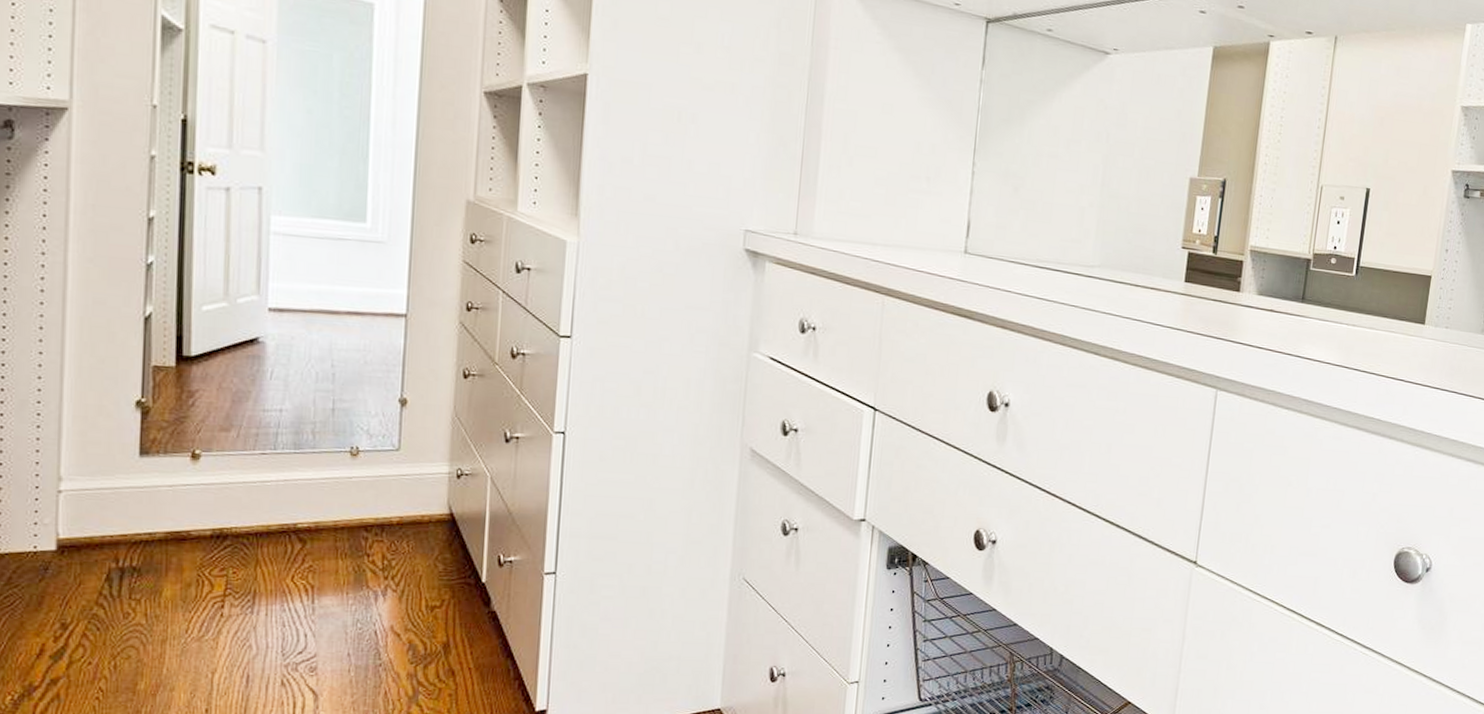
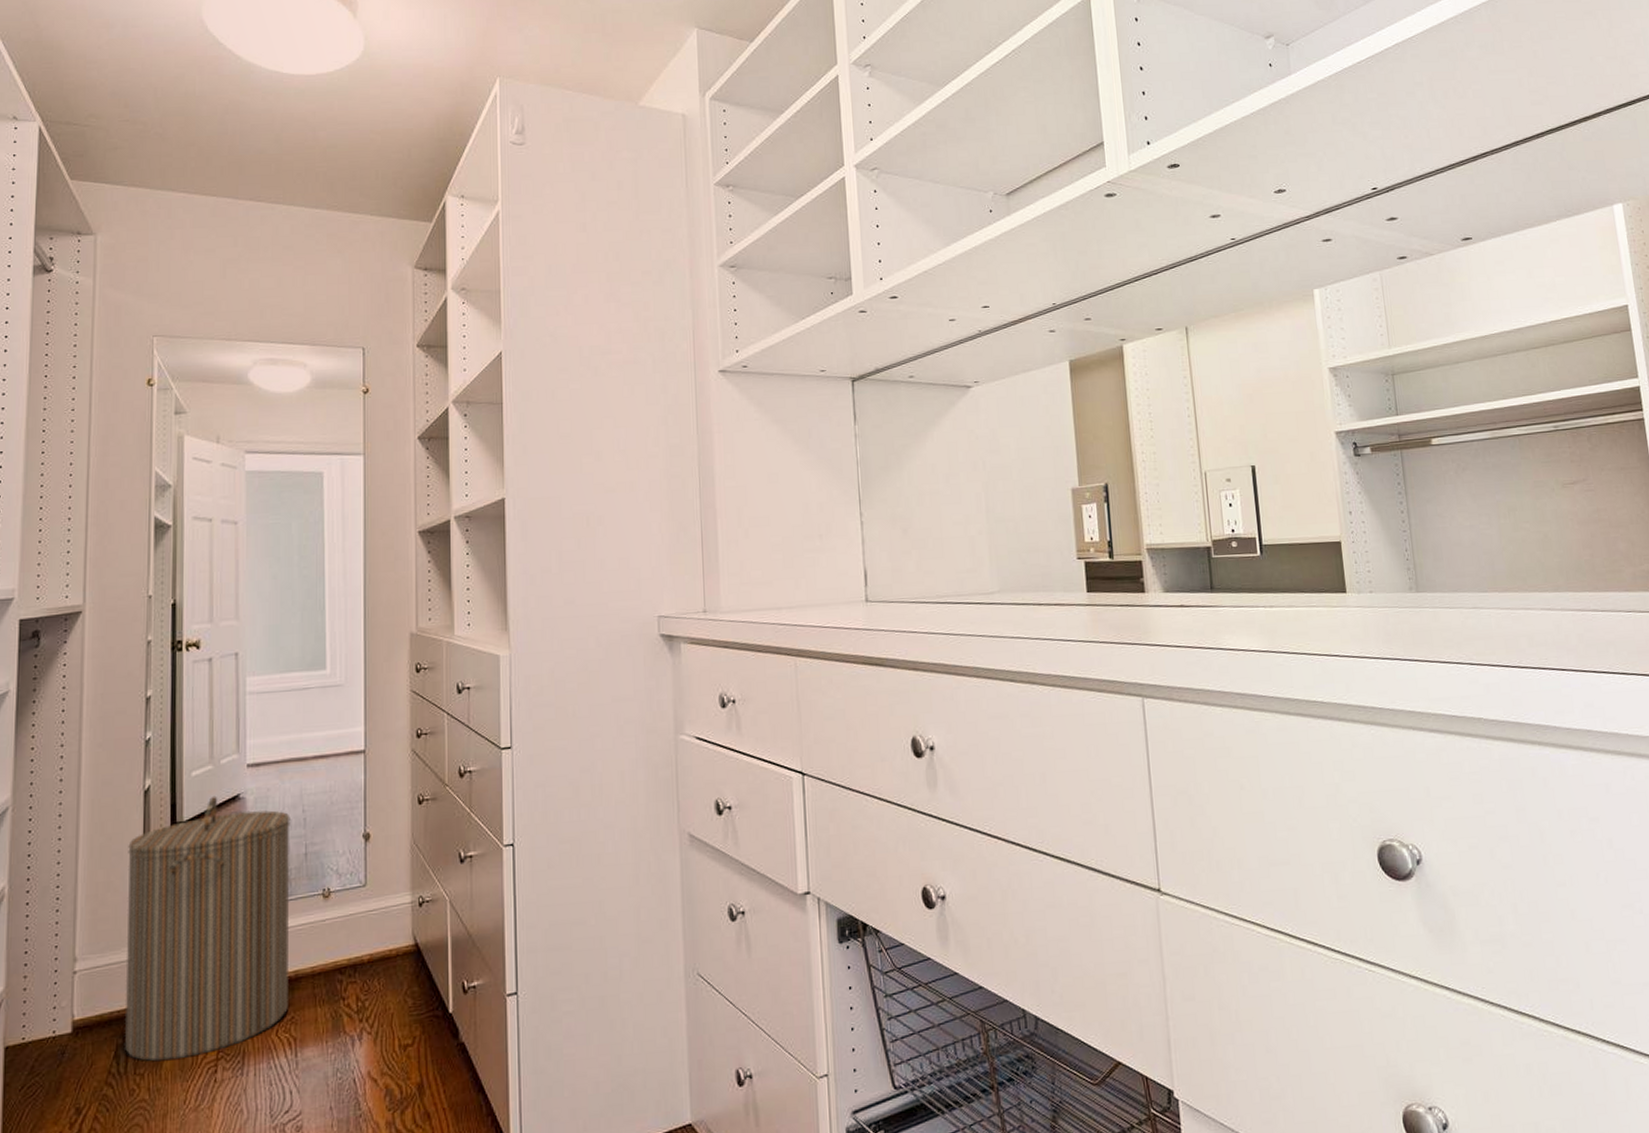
laundry hamper: none [119,334,317,591] -> present [125,795,290,1062]

